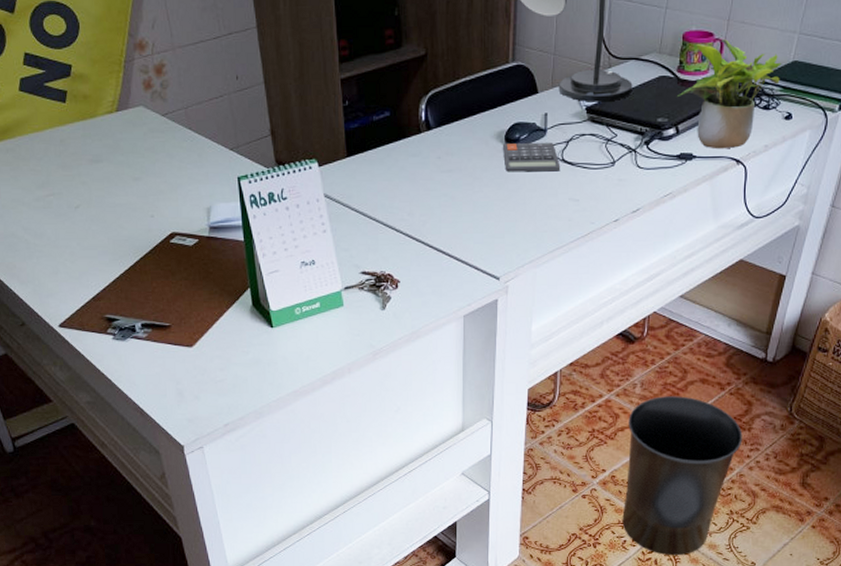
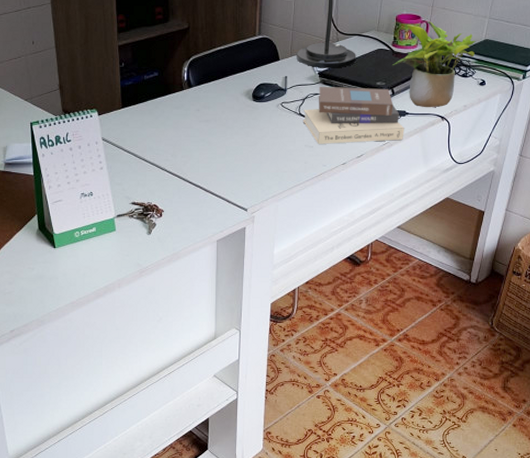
calculator: present [502,142,561,172] -> none [250,99,298,123]
books: none [566,124,691,197] -> present [302,86,404,144]
waste bin: present [622,396,743,556] -> none [351,311,452,450]

